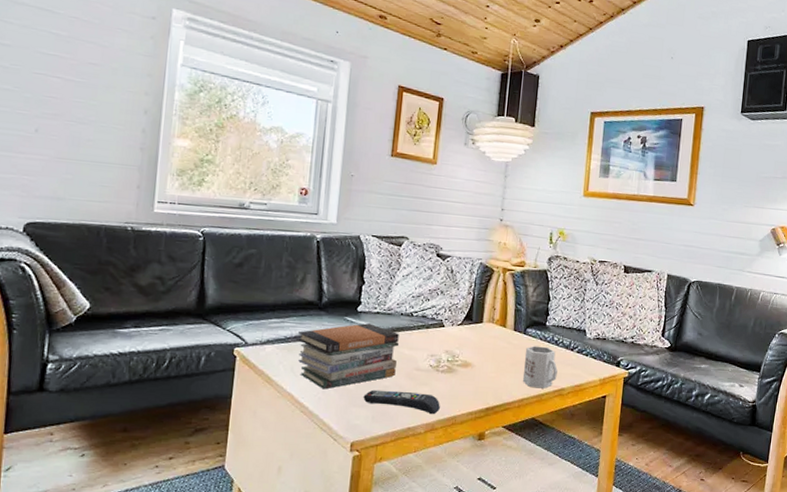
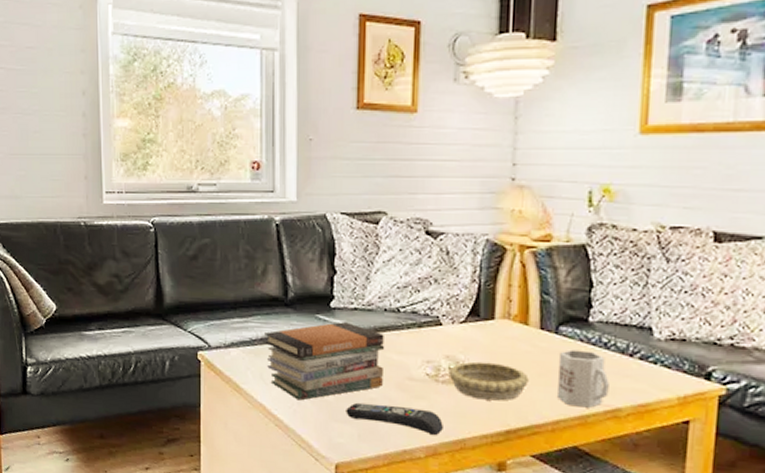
decorative bowl: none [447,355,504,385] -> present [448,361,529,401]

